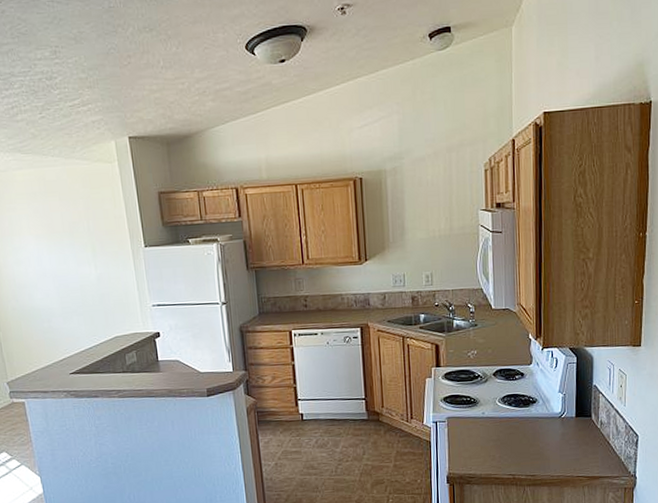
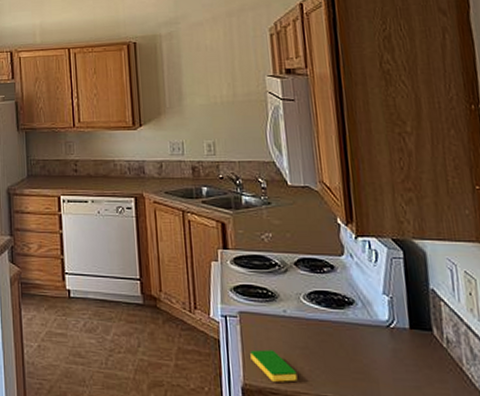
dish sponge: none [455,445,490,469] -> present [250,349,298,382]

